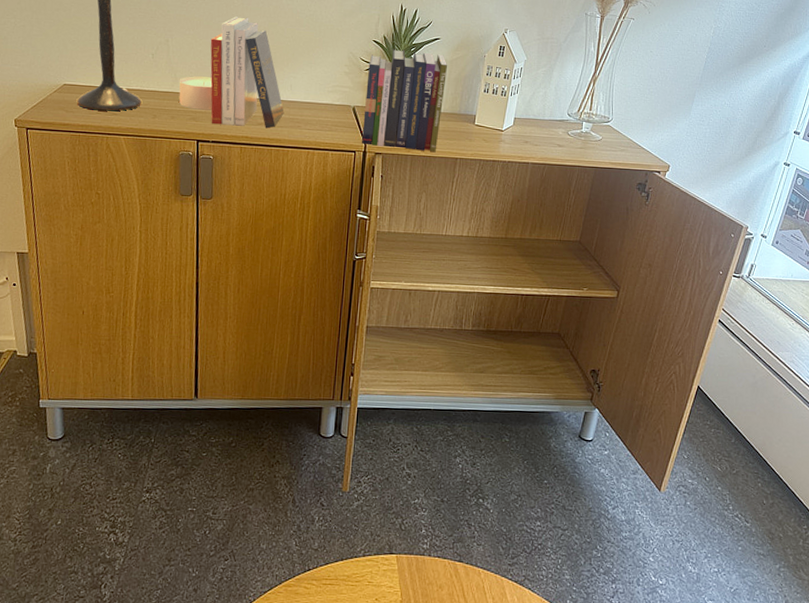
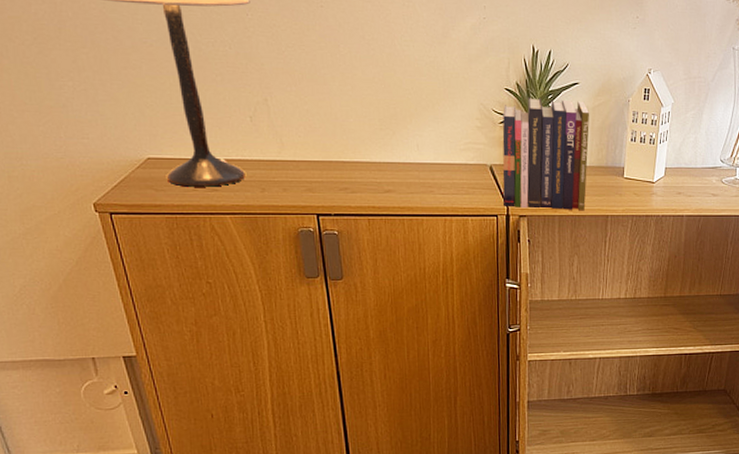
candle: present [179,76,213,110] -> none [286,140,329,179]
books: present [210,15,284,129] -> none [317,66,414,196]

